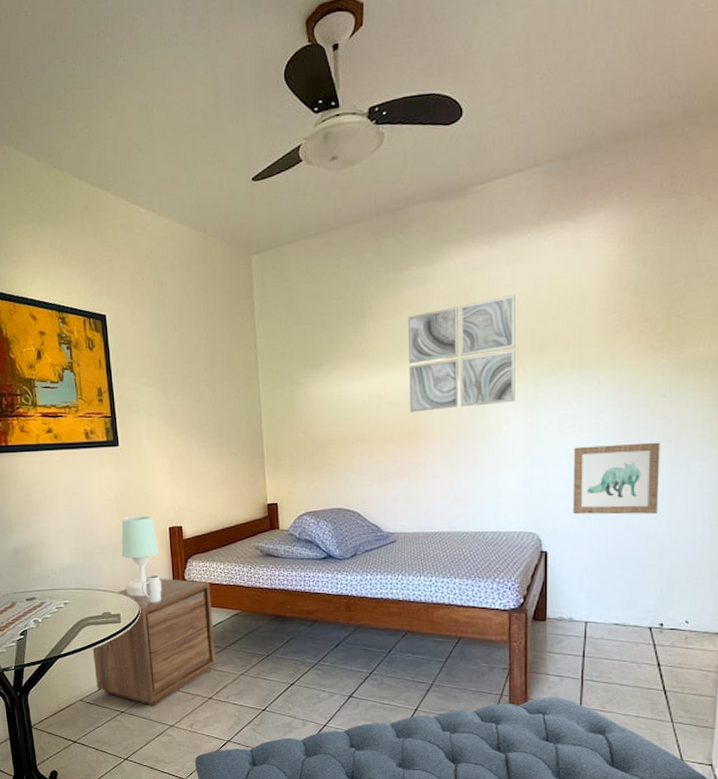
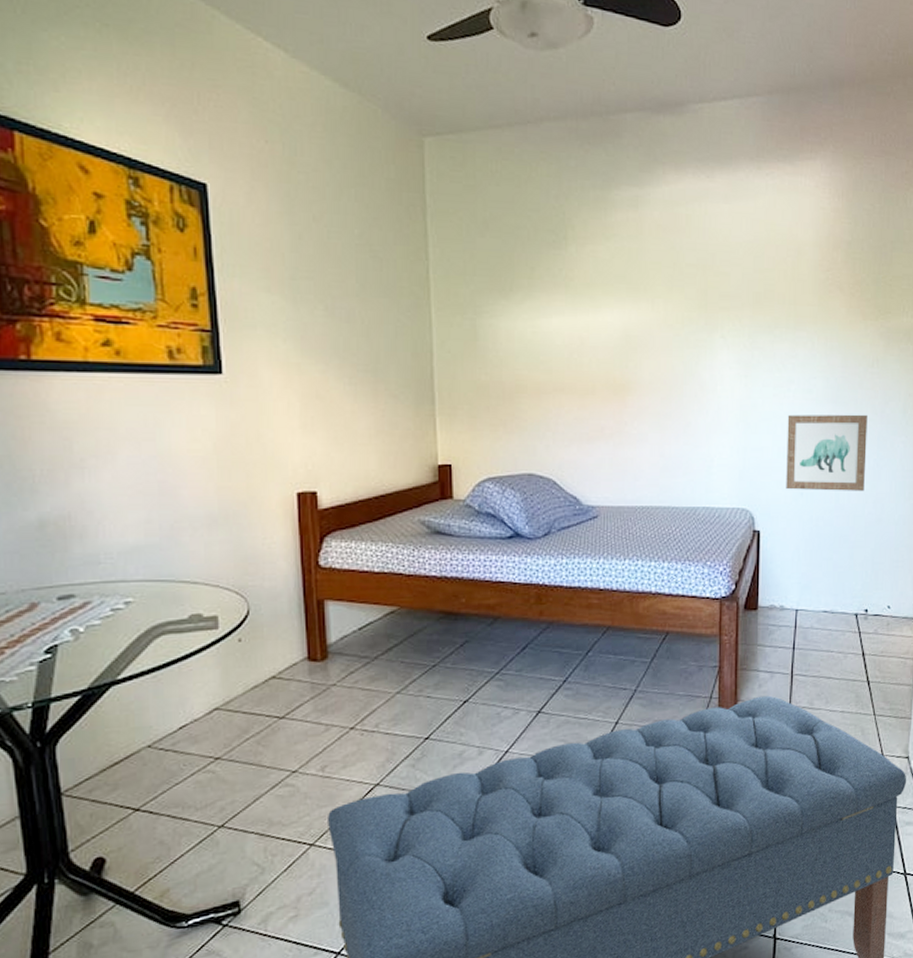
nightstand: present [92,578,216,706] -> none [170,563,361,746]
table lamp: present [121,516,162,597] -> none [223,476,284,591]
mug: present [141,575,161,602] -> none [252,560,282,598]
wall art: present [407,294,515,412] -> none [615,235,733,361]

